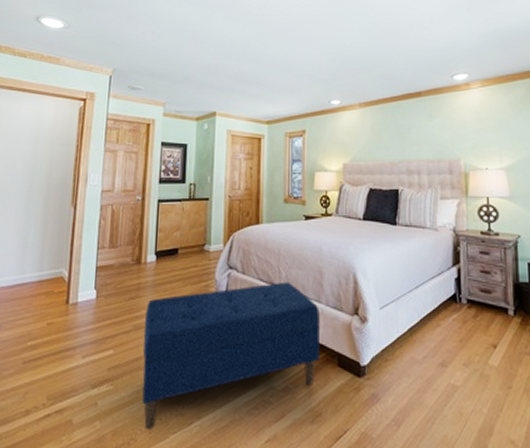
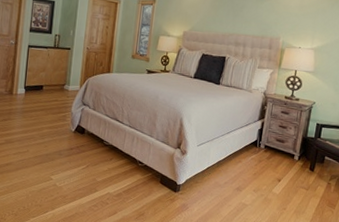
bench: present [142,281,320,430] -> none [10,119,151,213]

